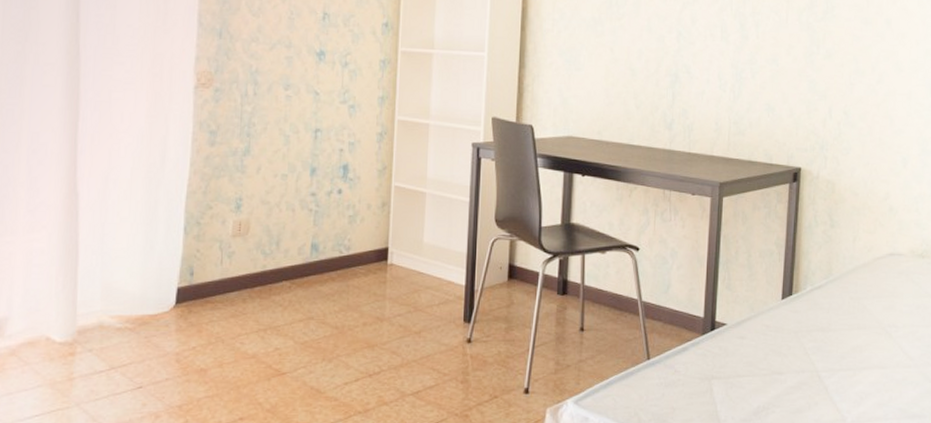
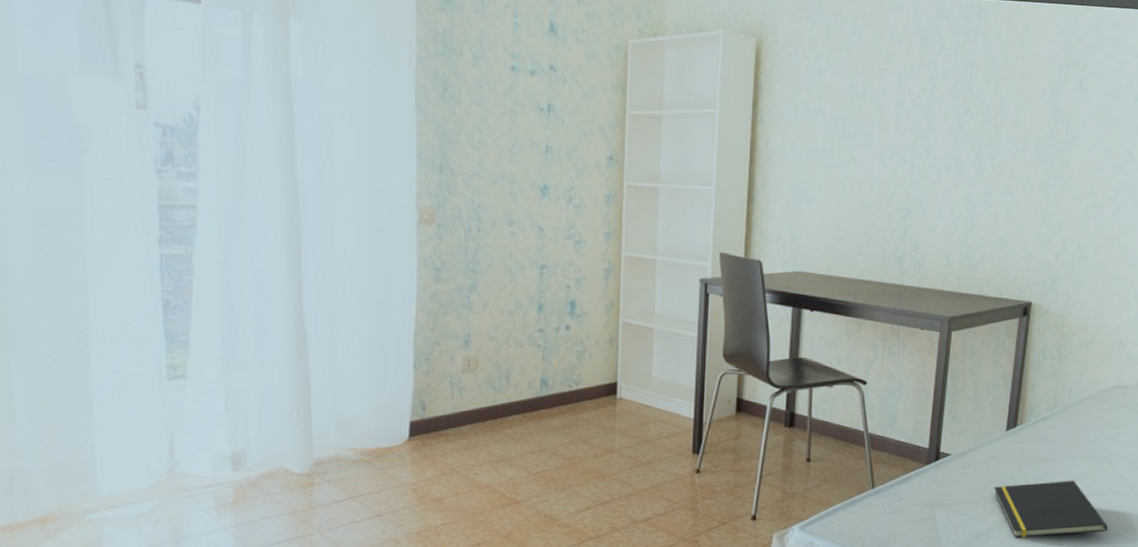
notepad: none [772,352,891,413] -> present [994,481,1108,538]

